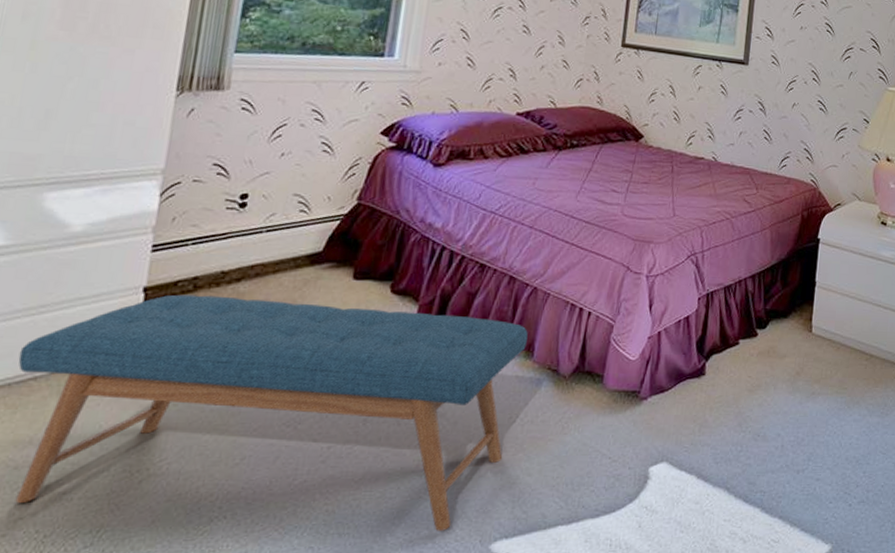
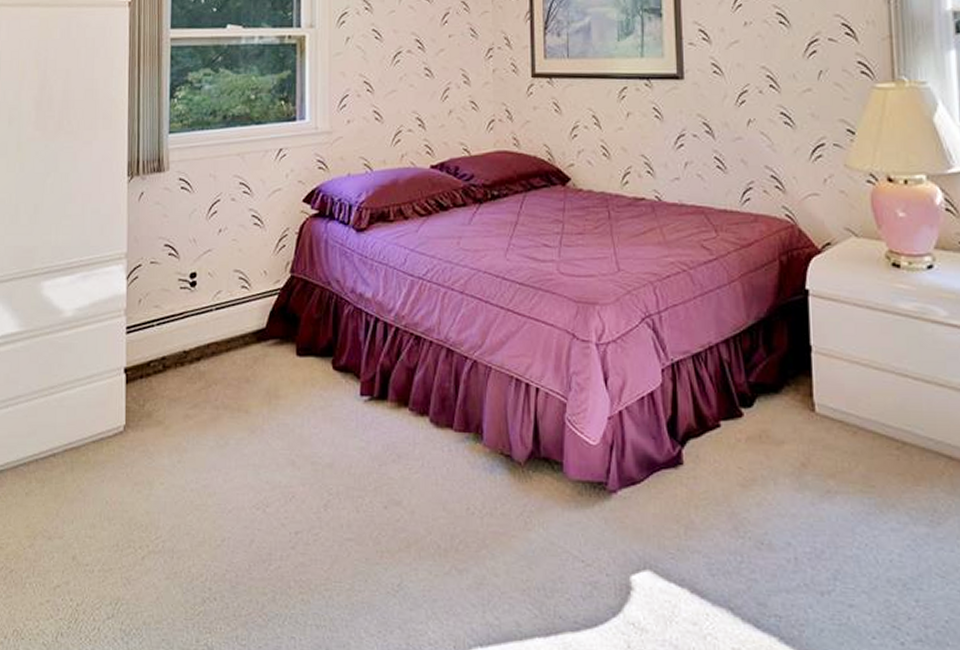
bench: present [15,294,528,531] -> none [40,374,474,632]

